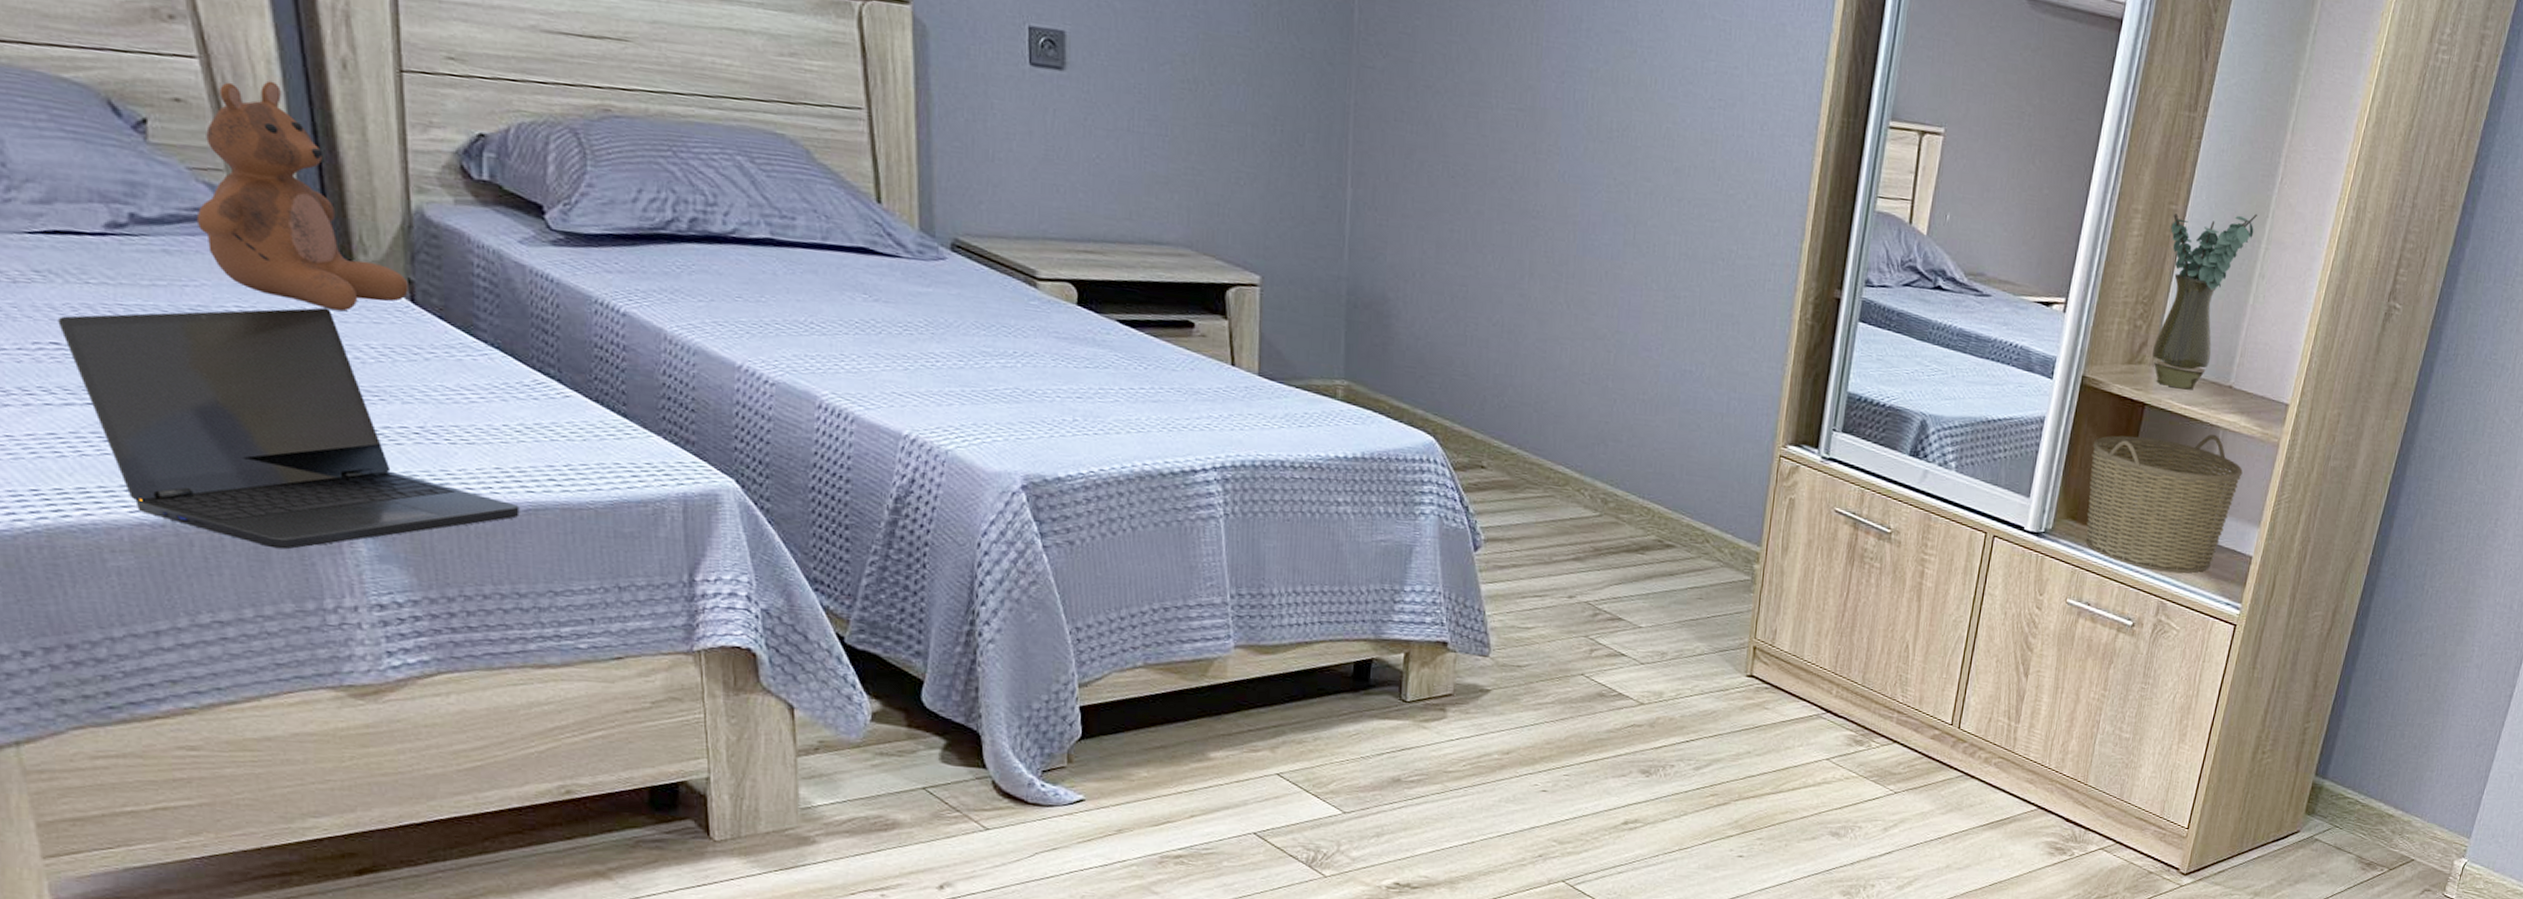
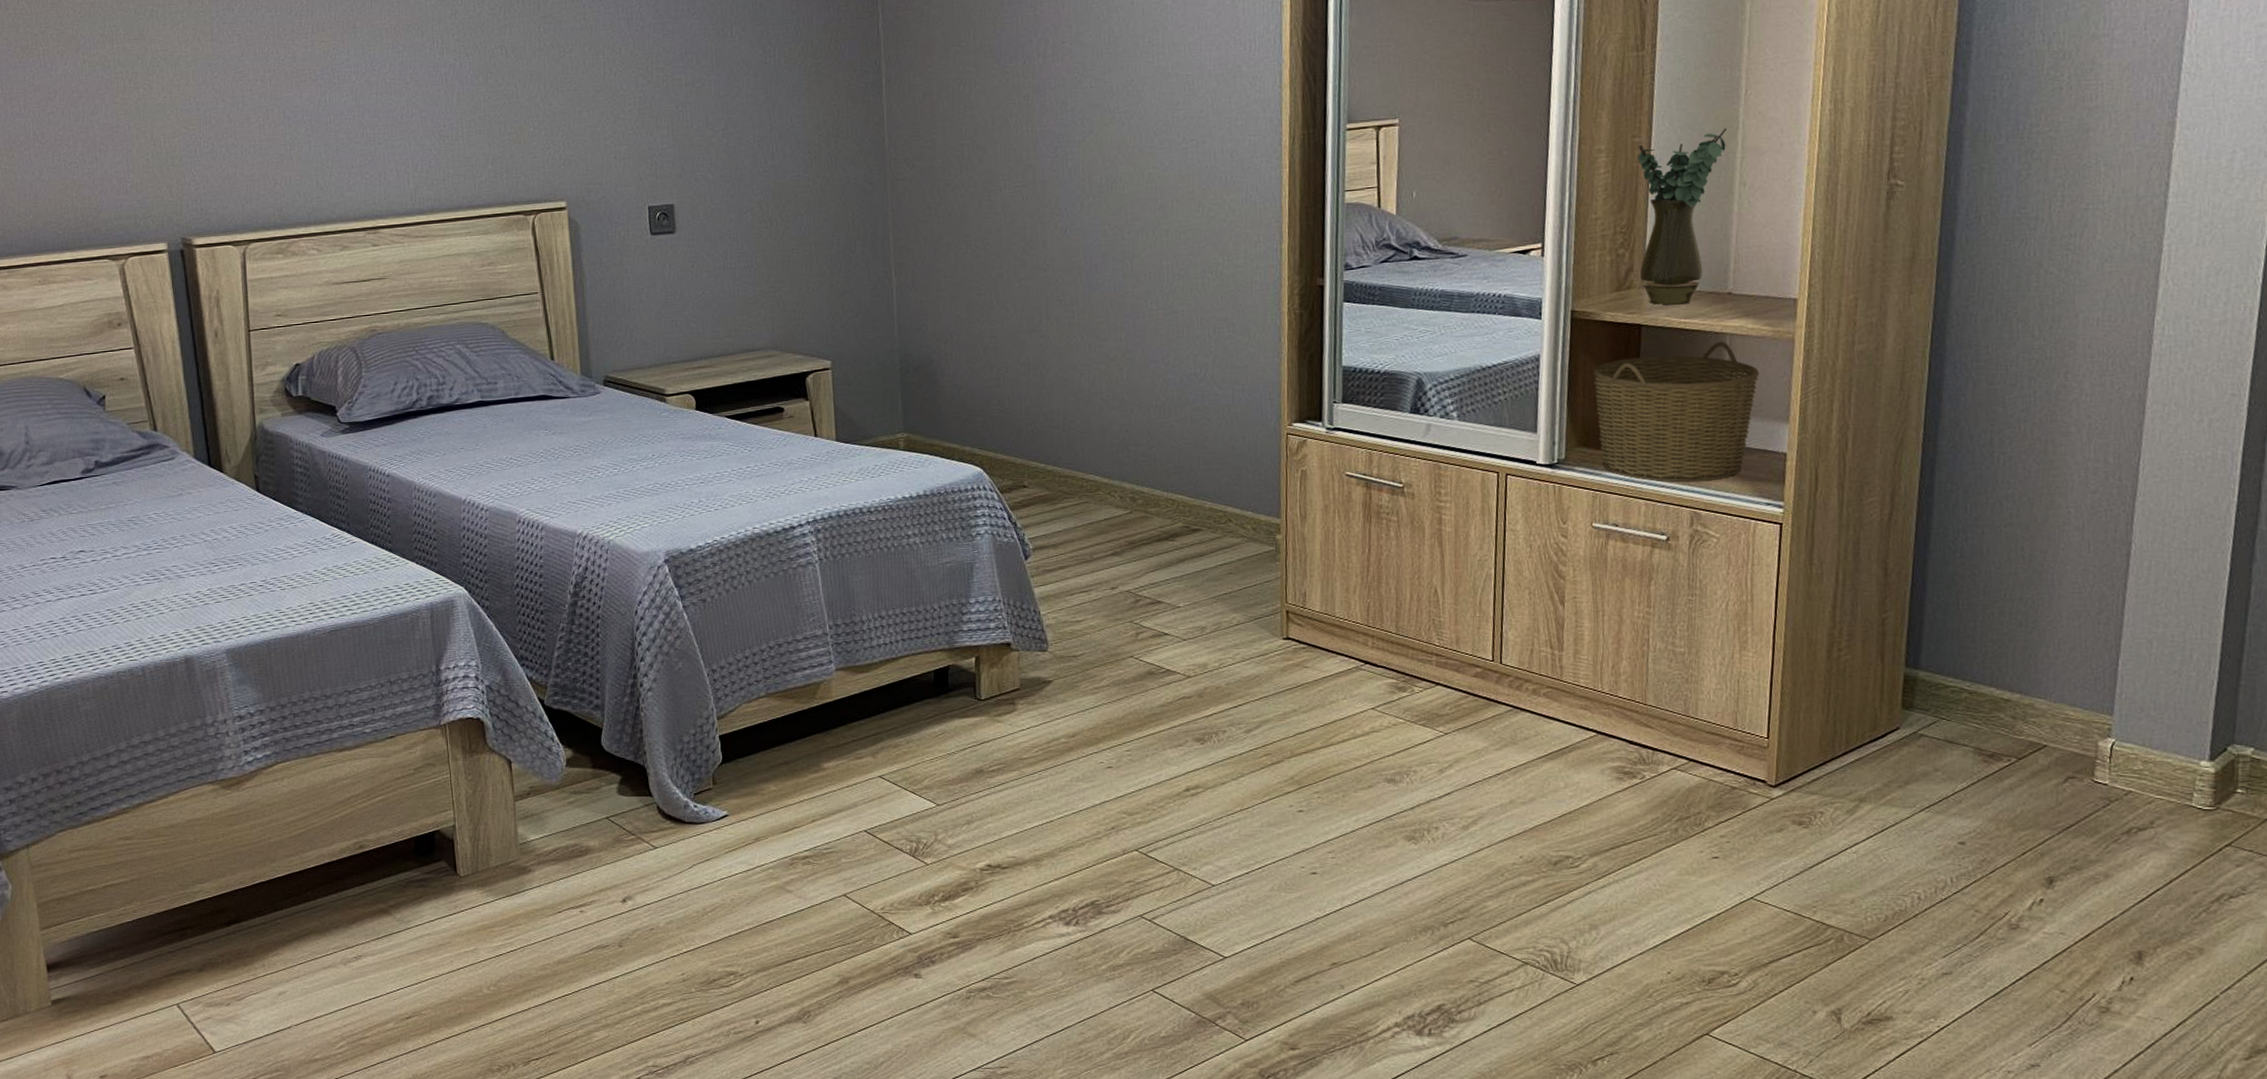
laptop: present [58,307,520,550] -> none [55,505,325,684]
teddy bear: present [196,80,408,312] -> none [132,354,255,506]

